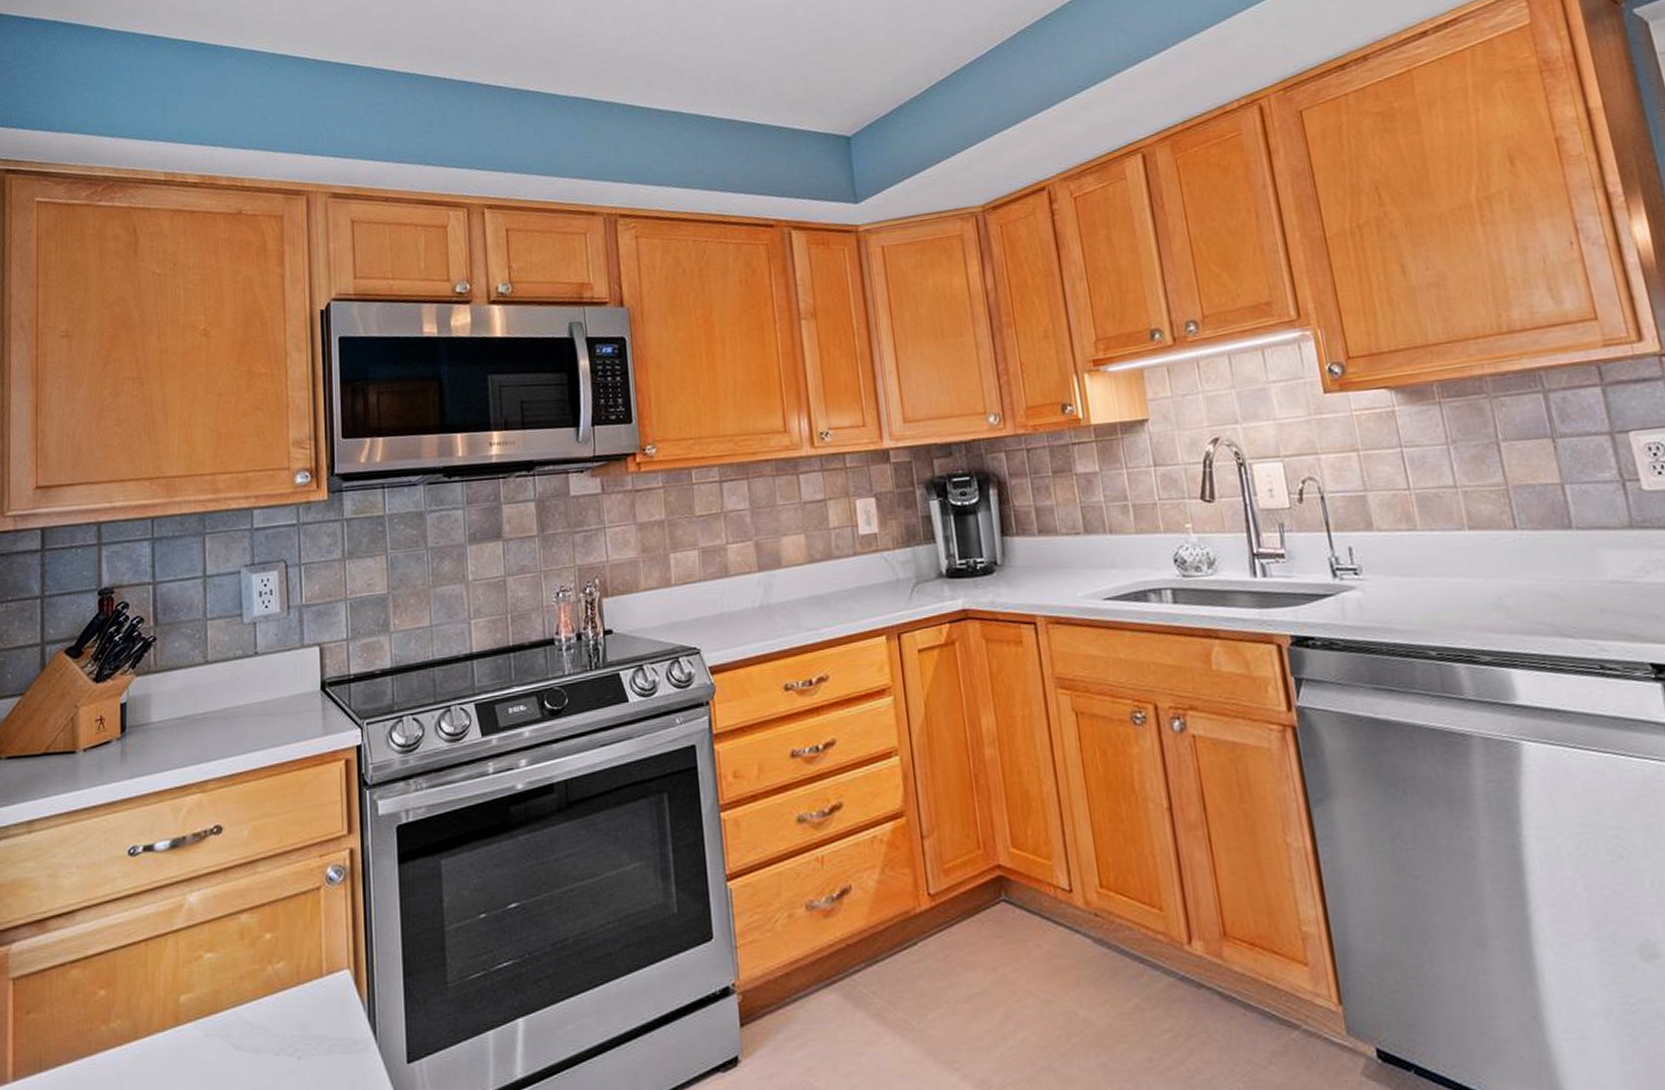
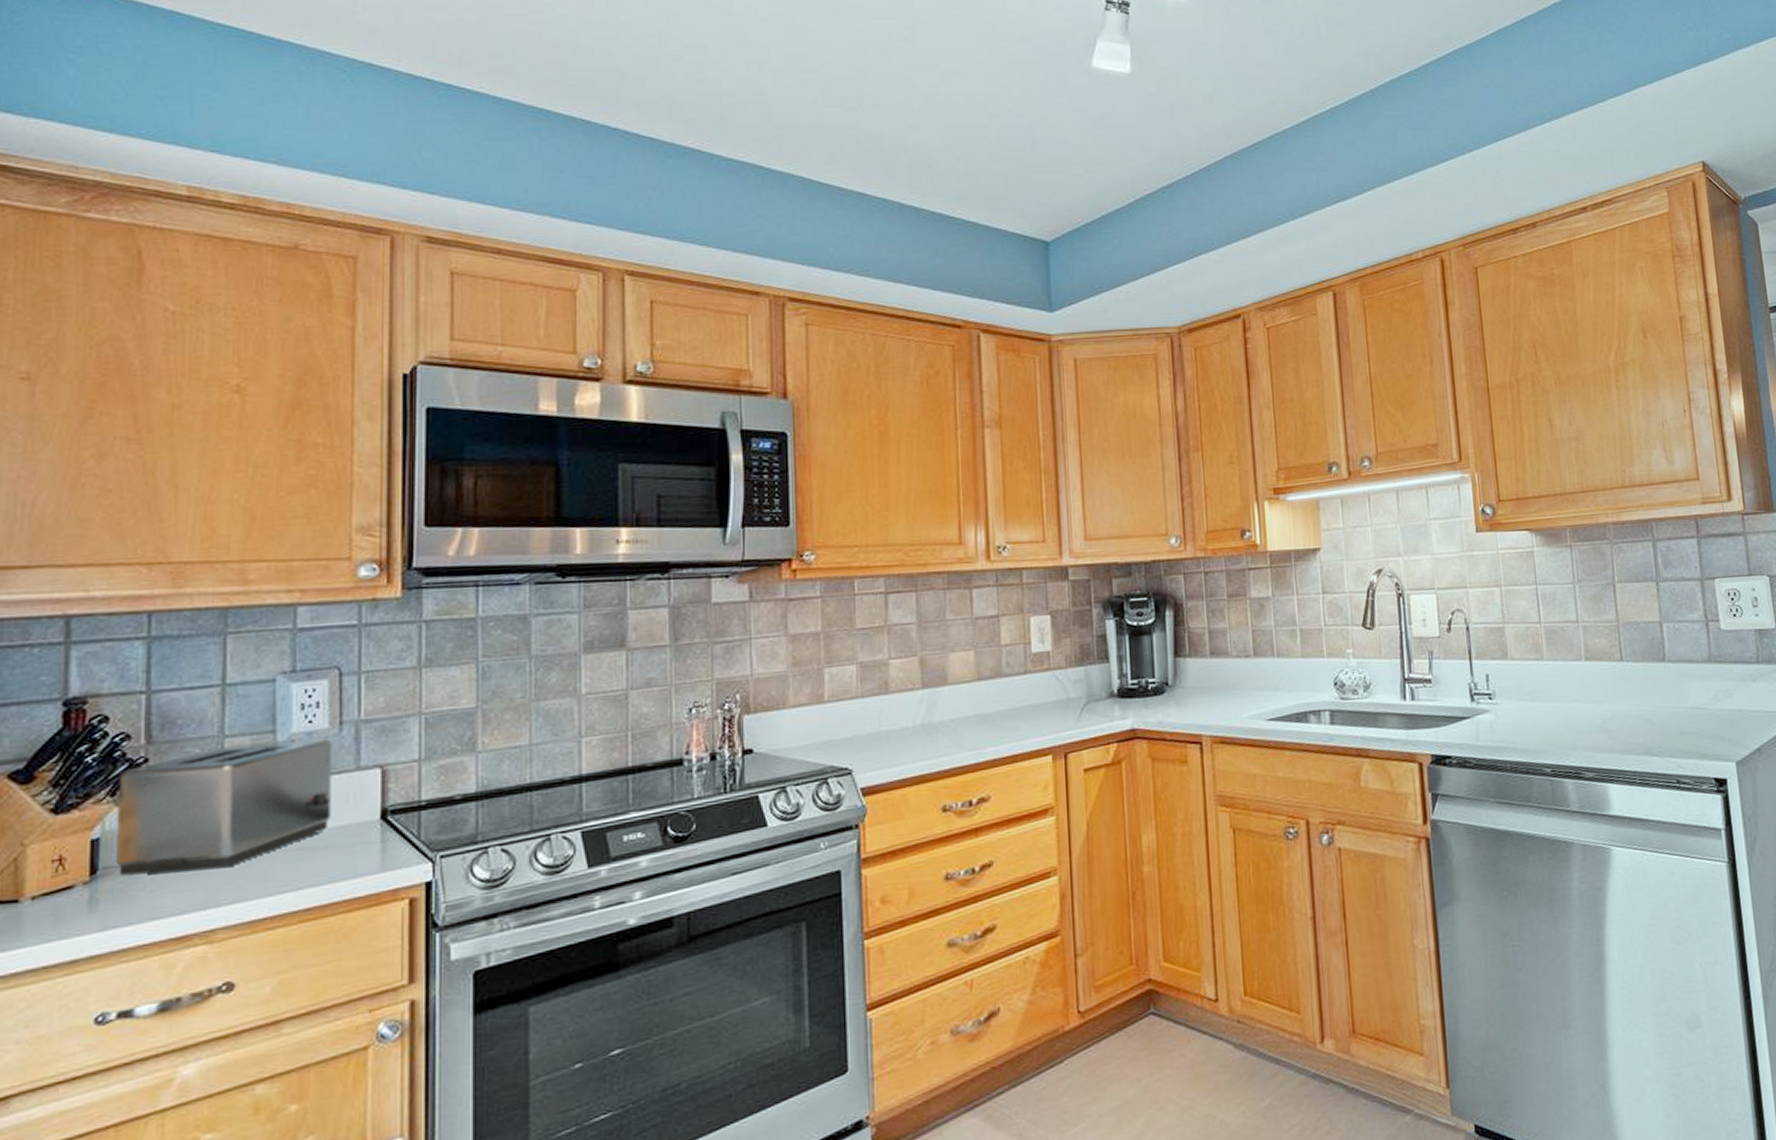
toaster: none [136,621,285,734] -> present [115,738,332,876]

